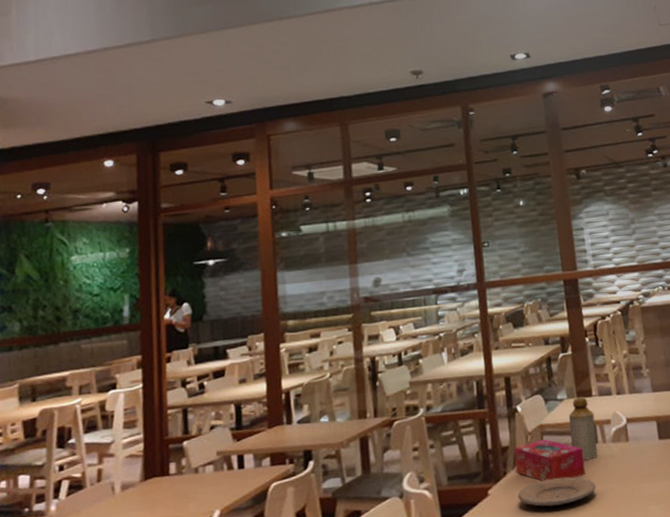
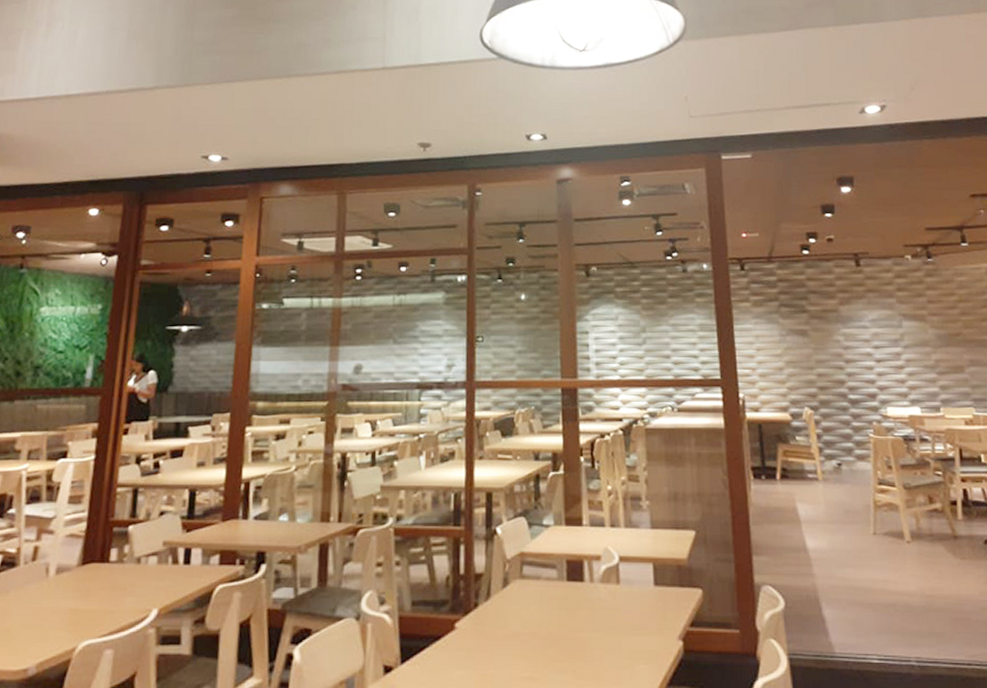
tissue box: present [514,439,585,482] -> none [489,570,567,620]
plate: present [518,477,596,507] -> none [488,617,577,651]
bottle: present [568,397,598,461] -> none [553,525,584,601]

